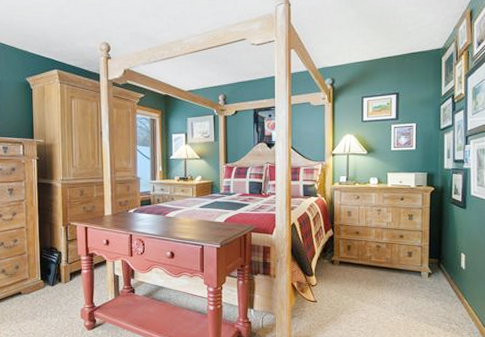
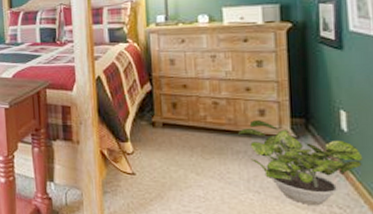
potted plant: none [393,260,474,324] -> present [238,120,363,206]

